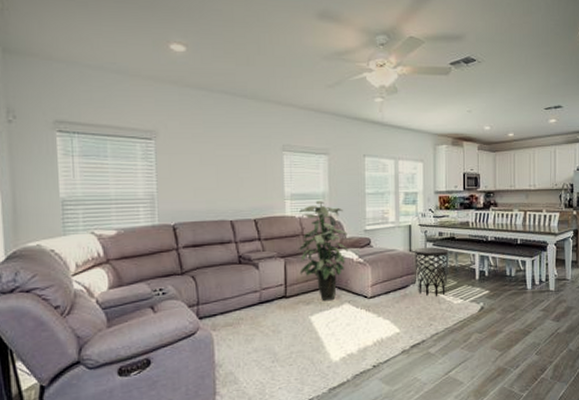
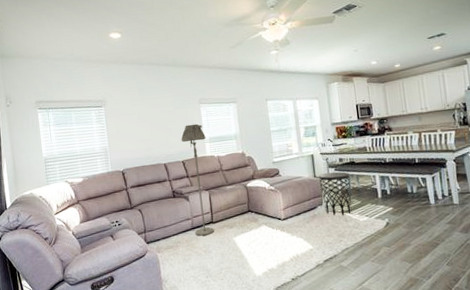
floor lamp: none [255,175,287,313] -> present [181,123,214,236]
indoor plant: present [299,201,349,300] -> none [217,141,261,224]

